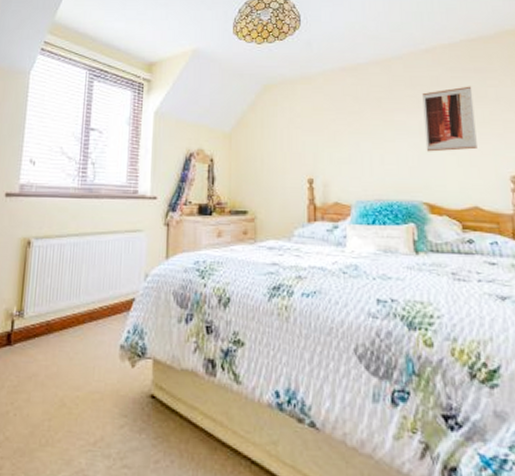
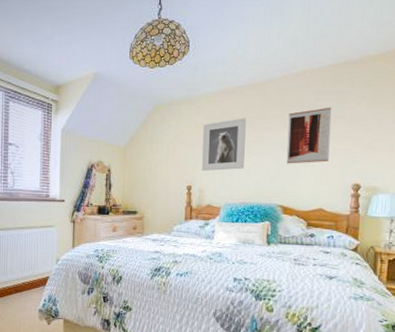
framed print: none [322,98,377,161] -> present [201,118,246,172]

